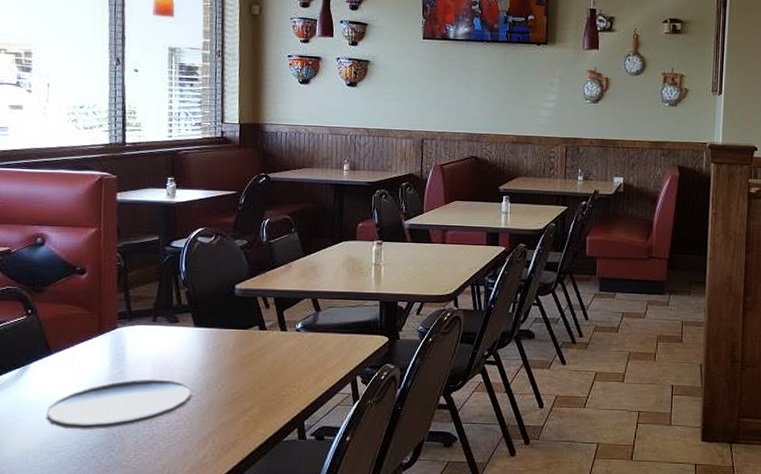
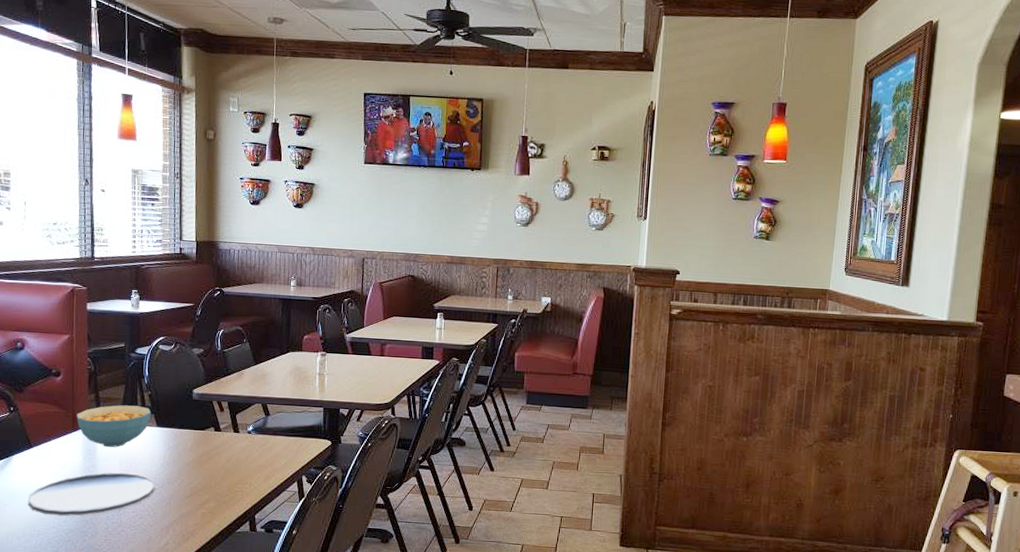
cereal bowl: none [103,304,189,352] -> present [76,405,152,448]

